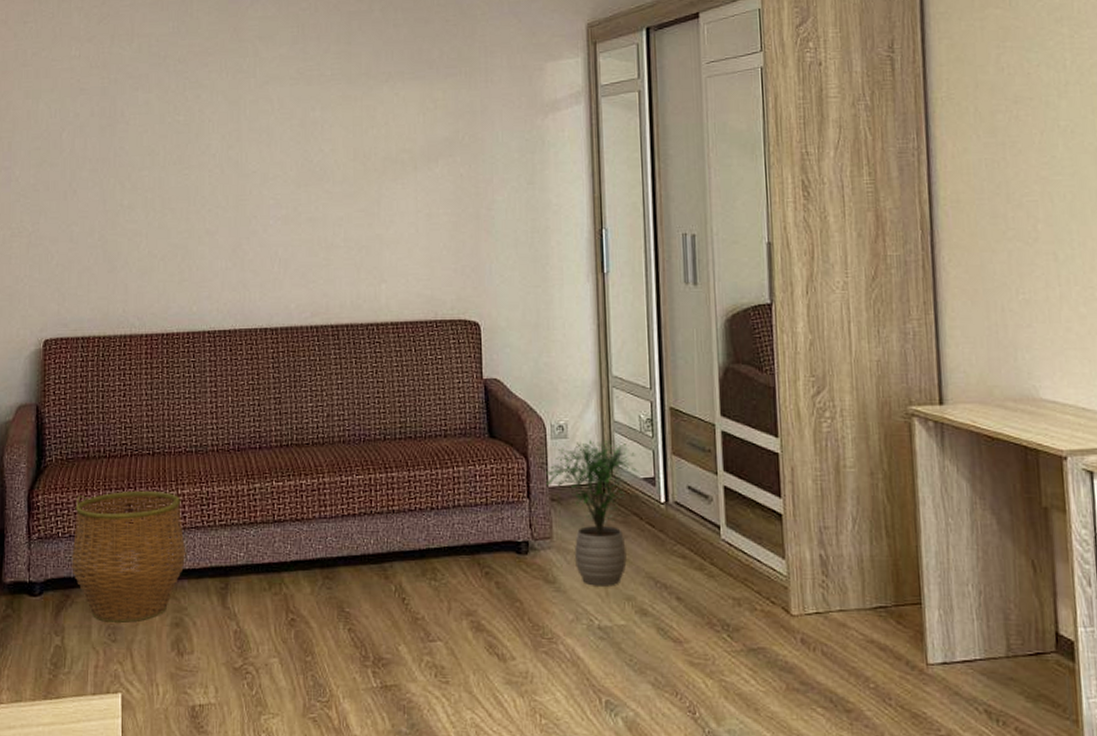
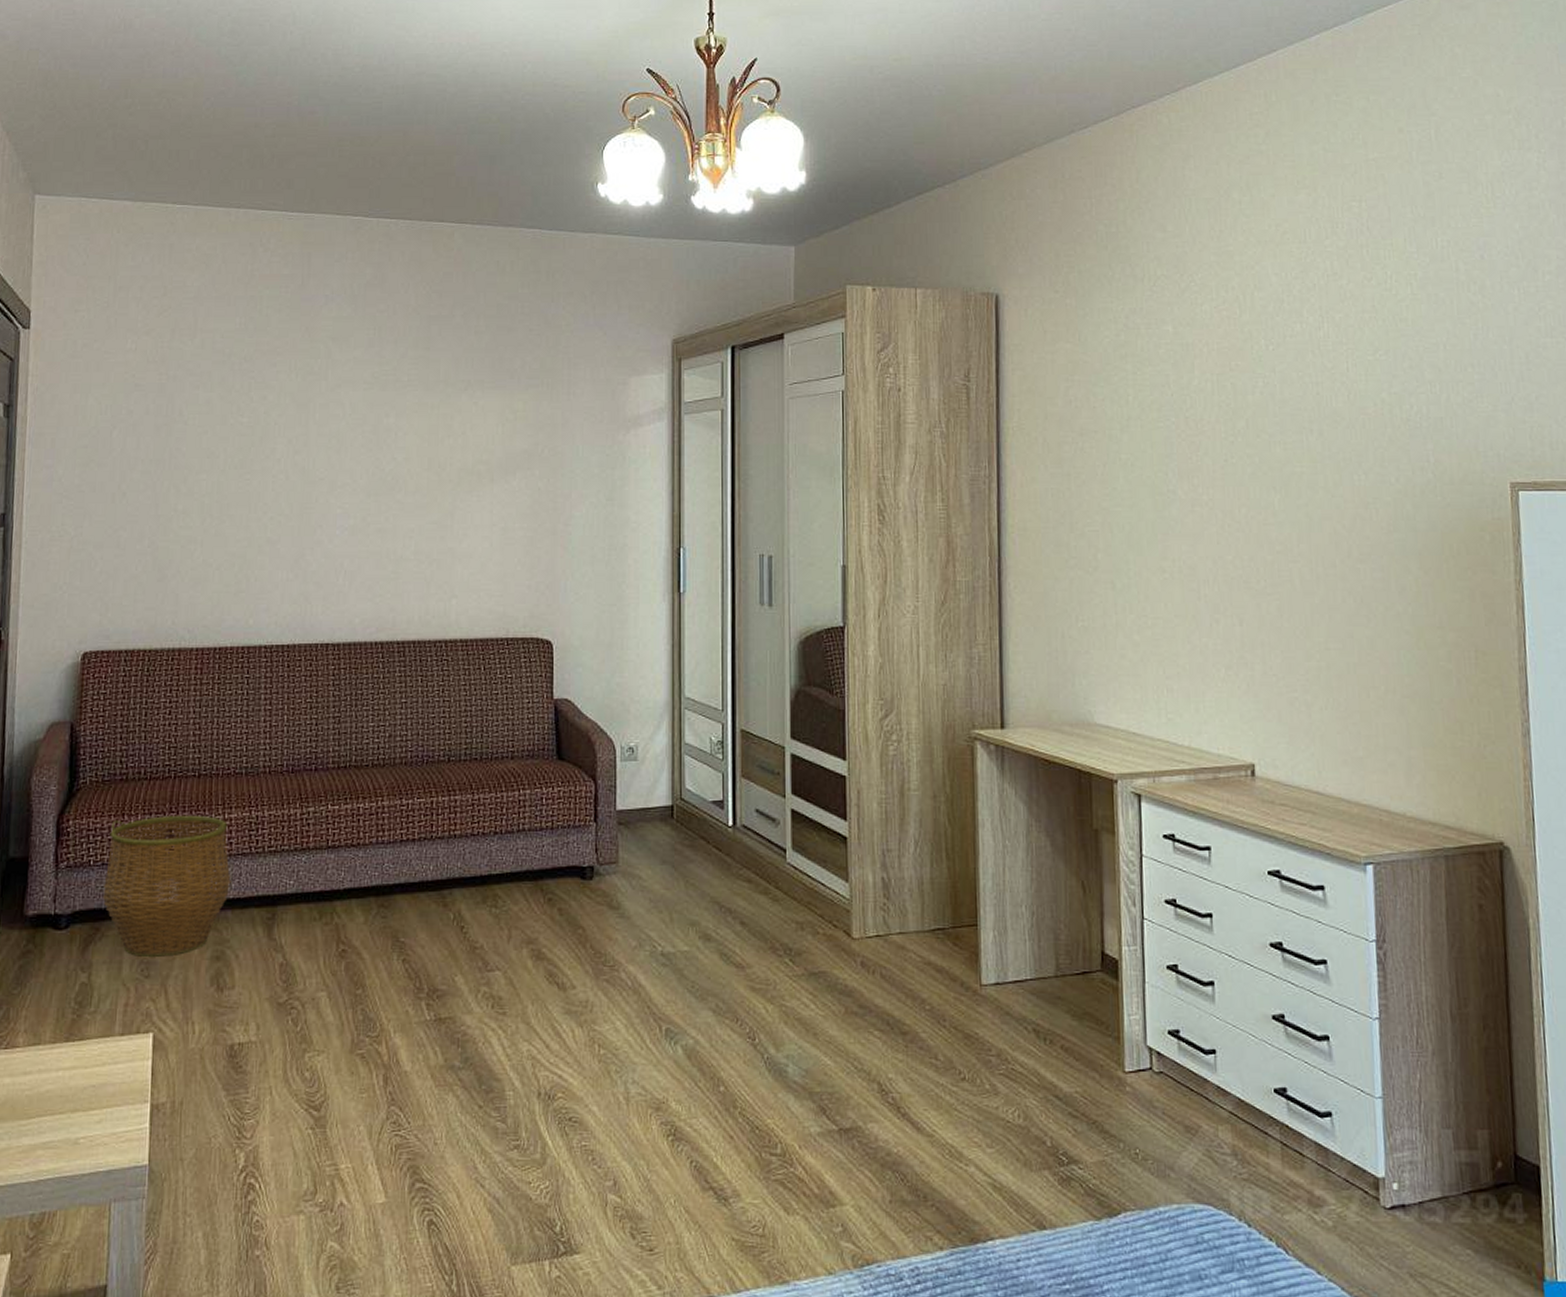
potted plant: present [545,439,639,586] -> none [613,761,708,912]

